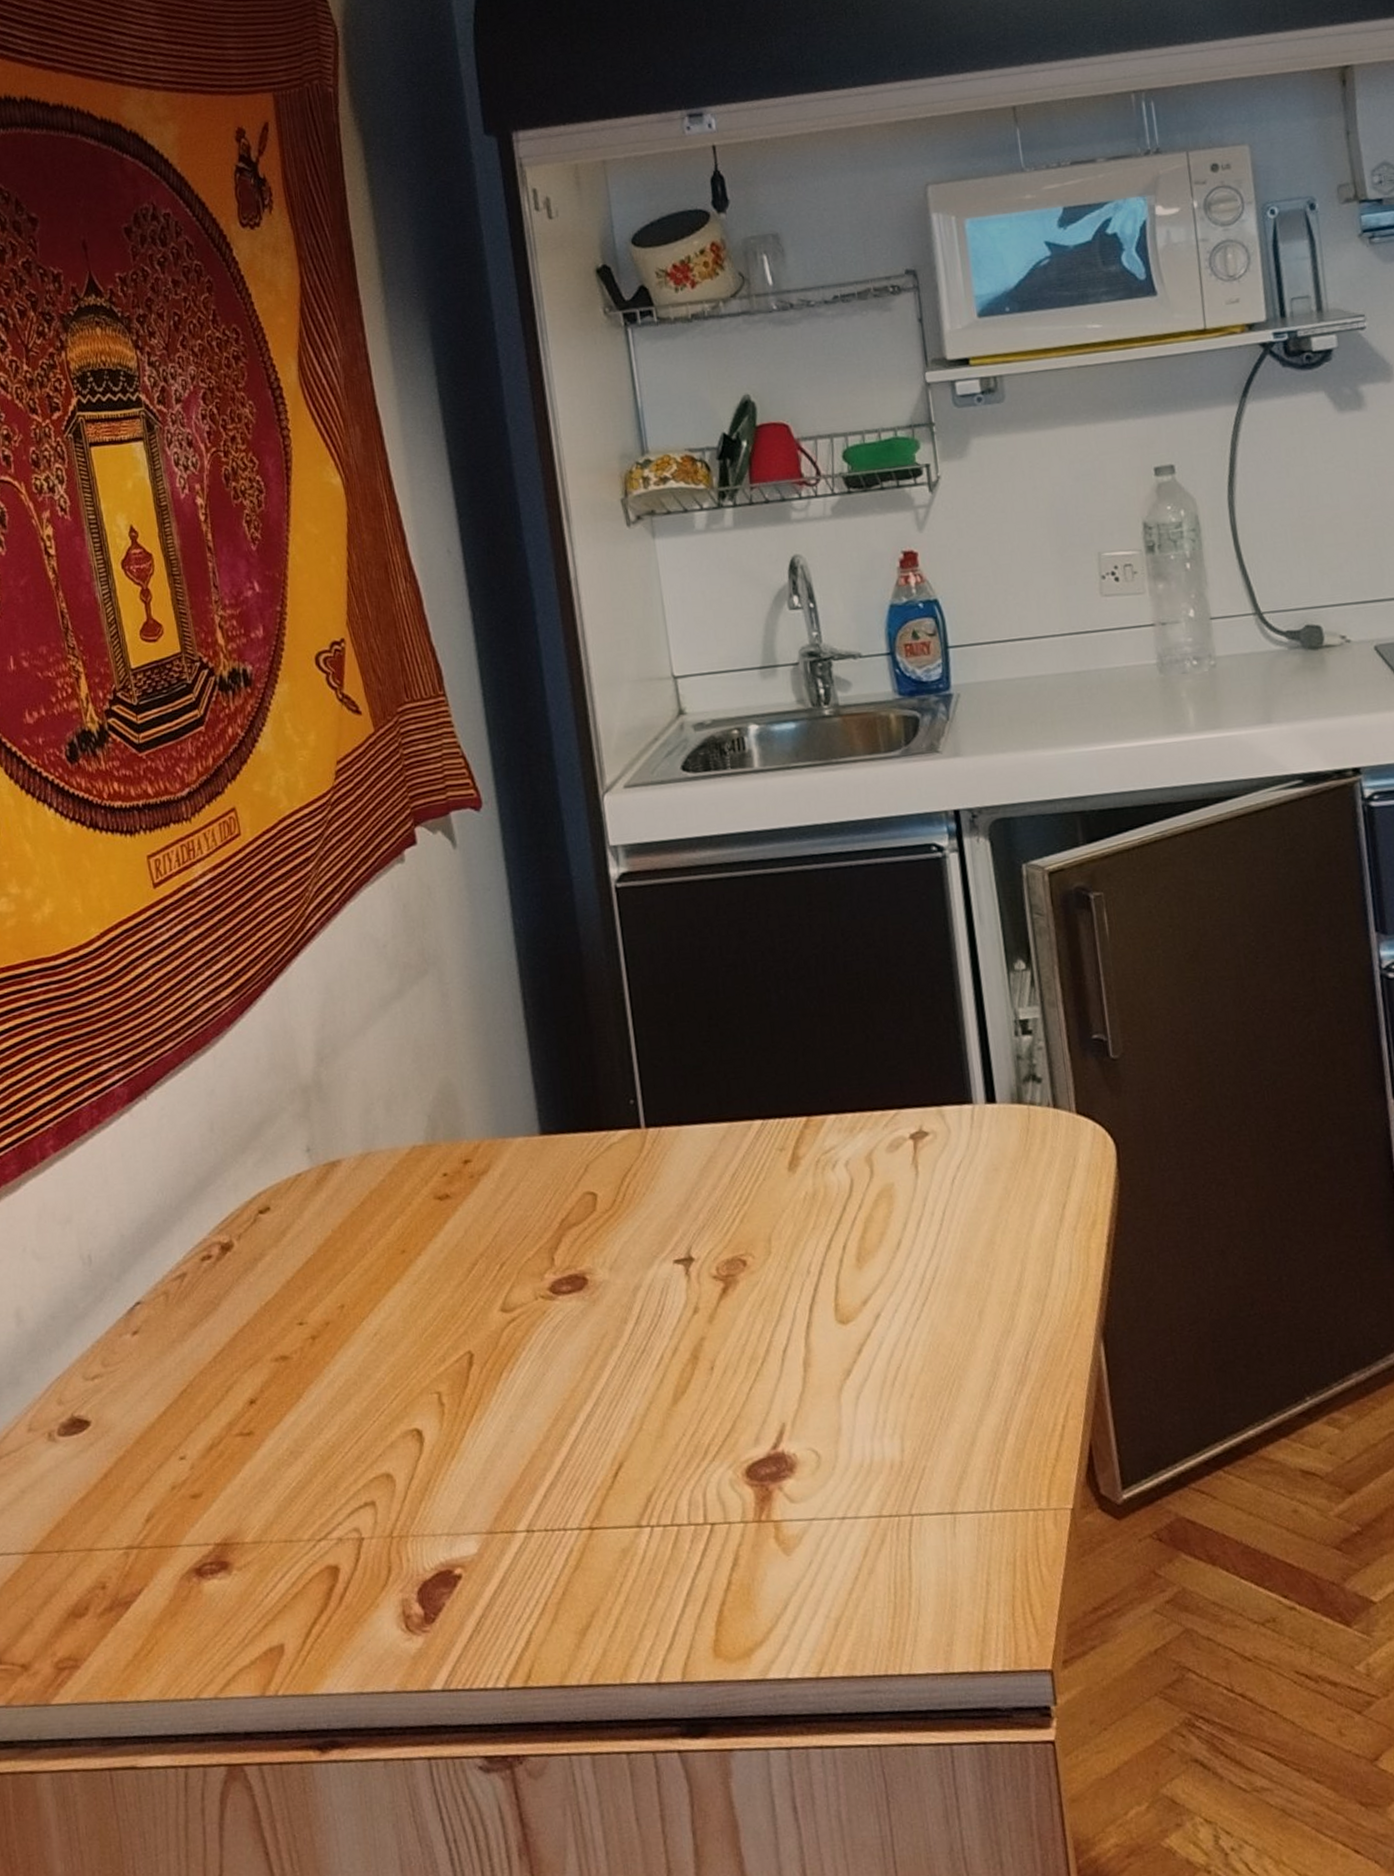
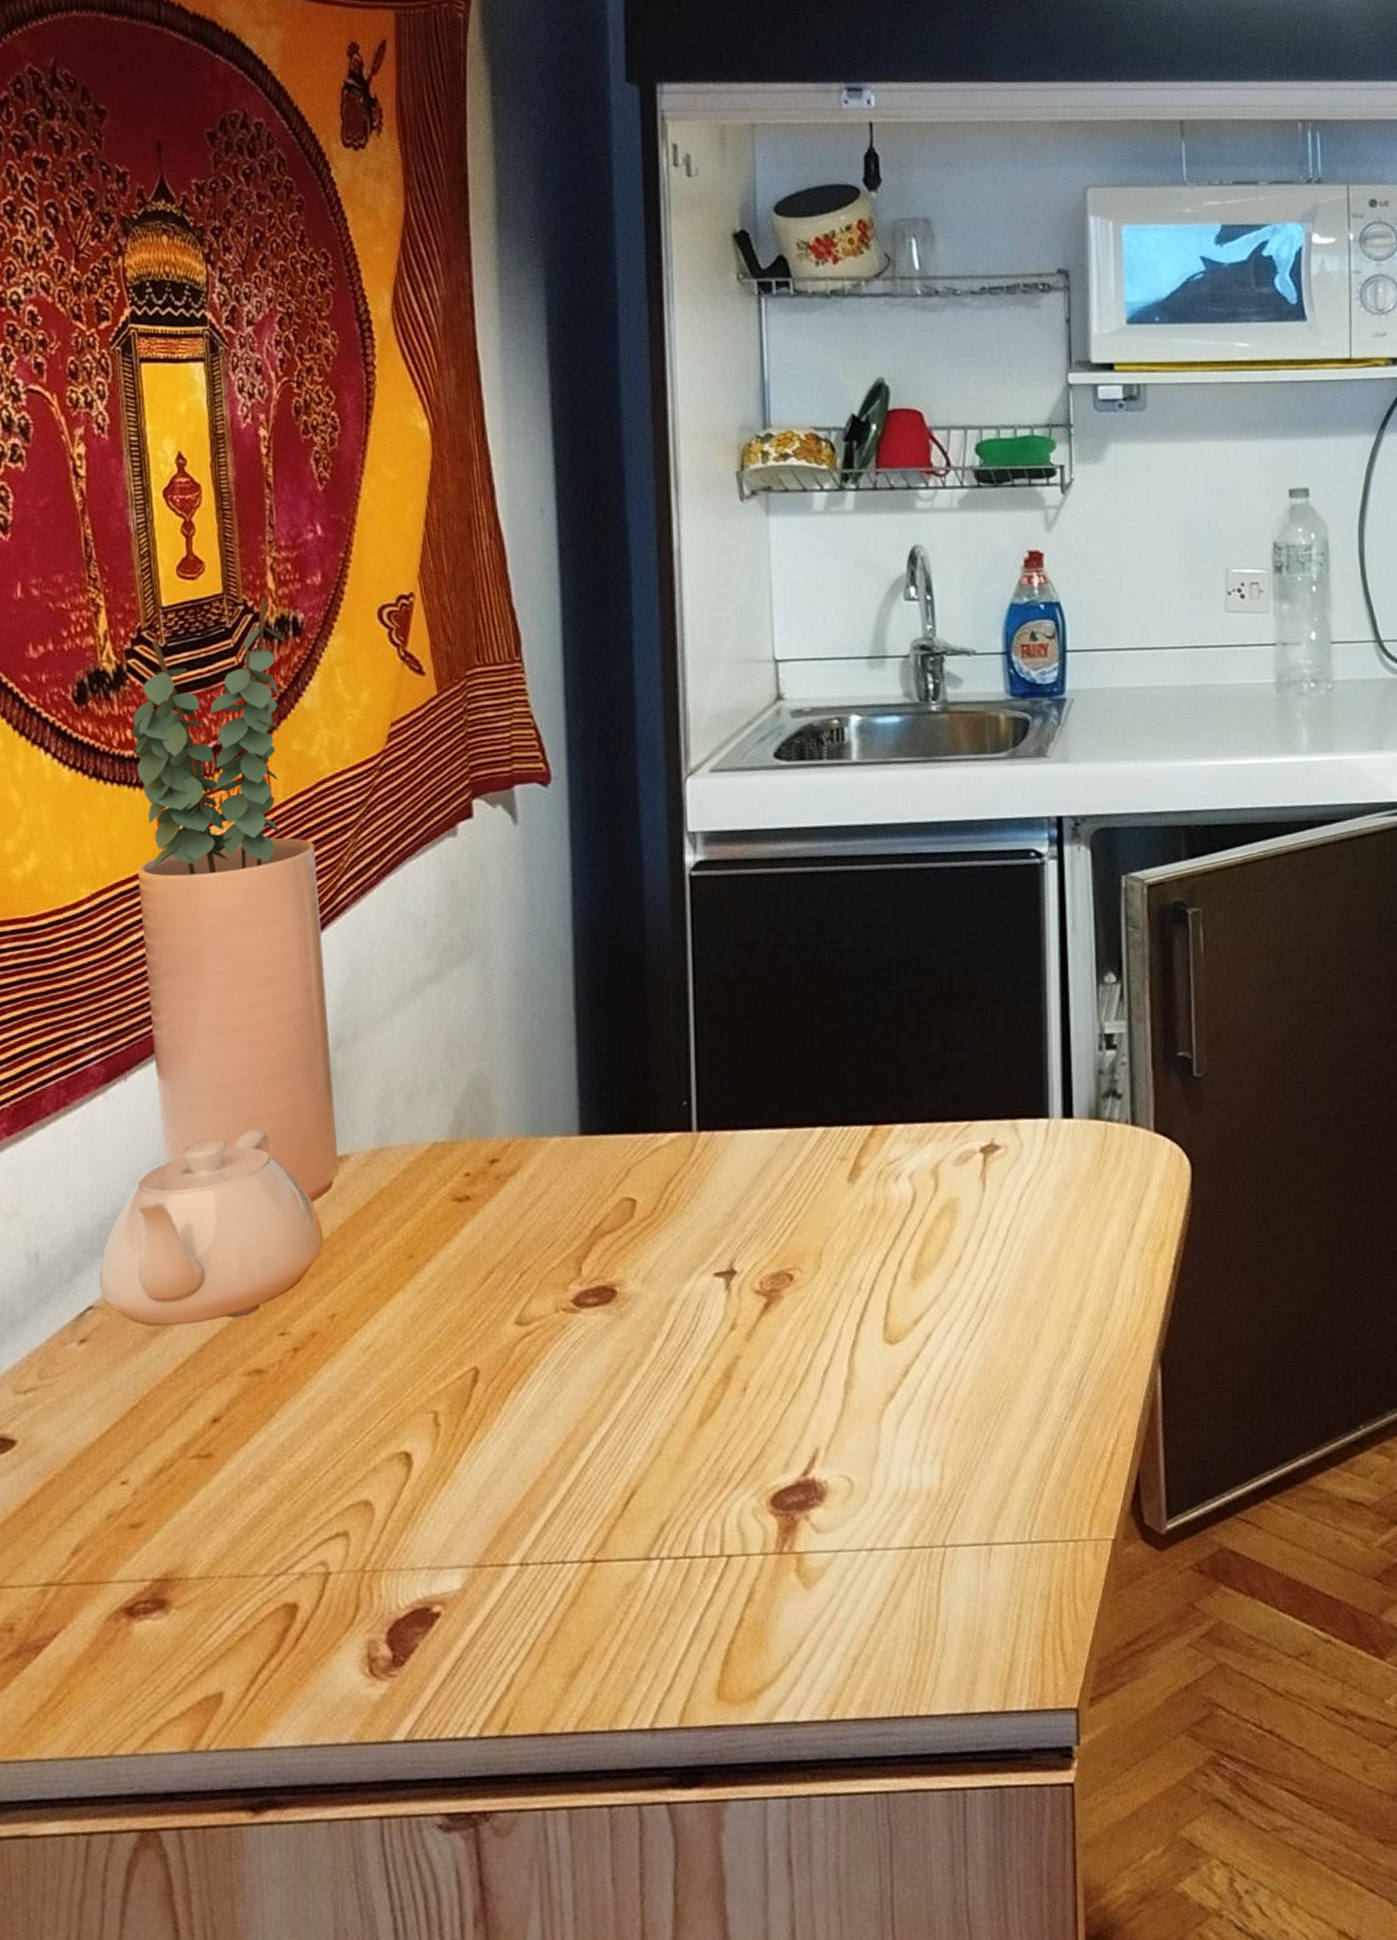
vase: none [117,653,334,1203] -> present [132,597,339,1202]
teapot: none [142,1139,327,1319] -> present [98,1129,323,1327]

